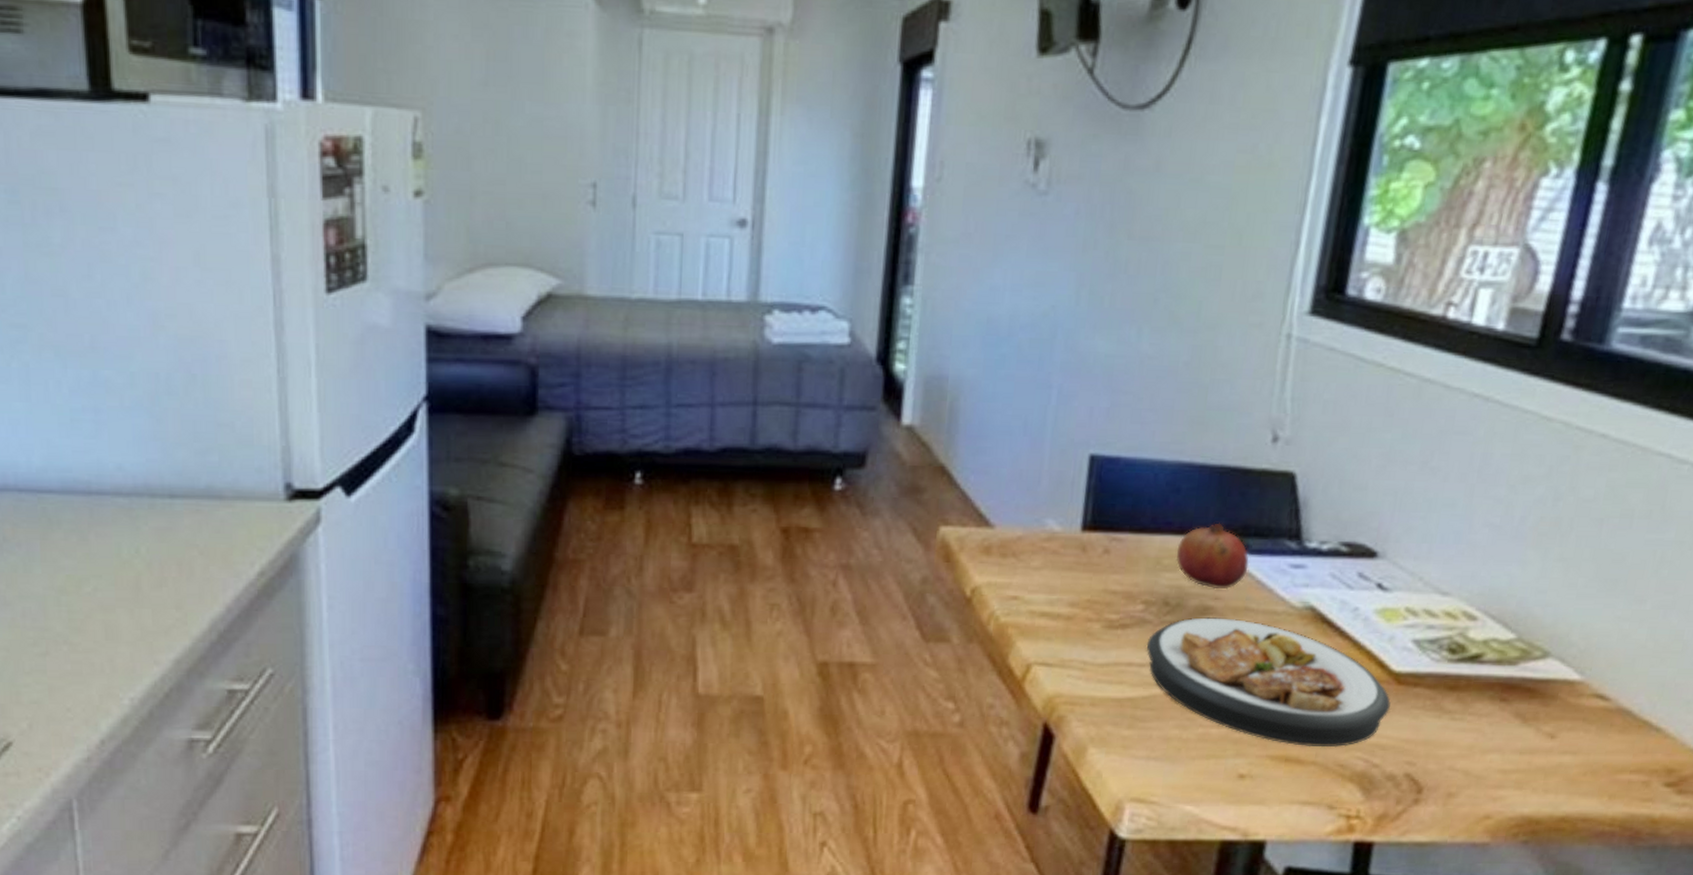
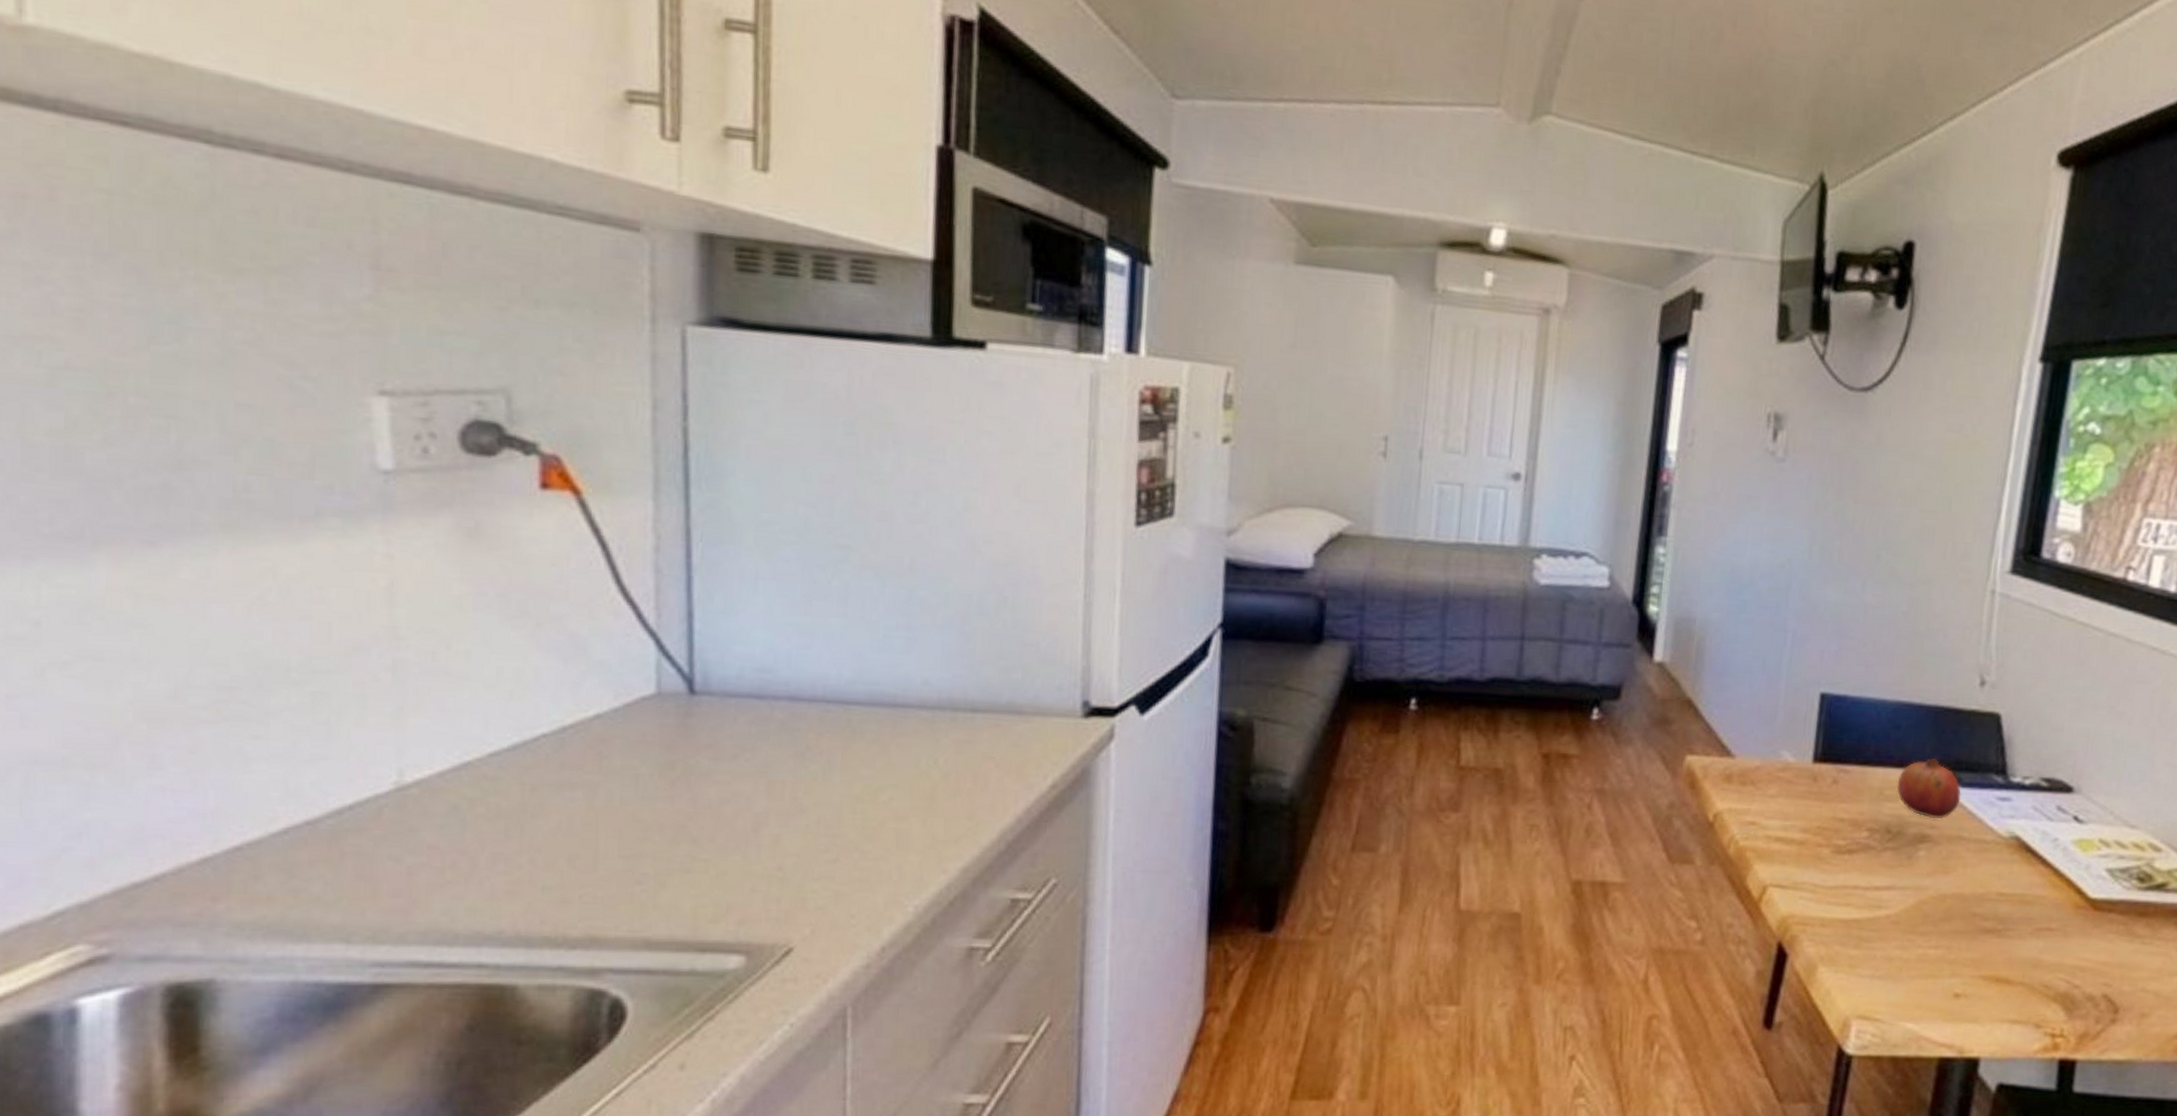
plate: present [1146,617,1391,748] -> none [1870,844,2088,969]

